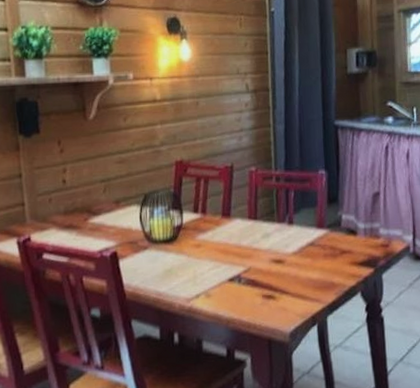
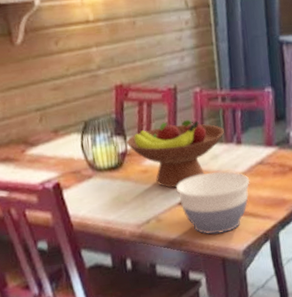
fruit bowl: none [182,197,277,264] -> present [126,119,224,188]
bowl: none [226,250,300,314] -> present [176,171,250,235]

